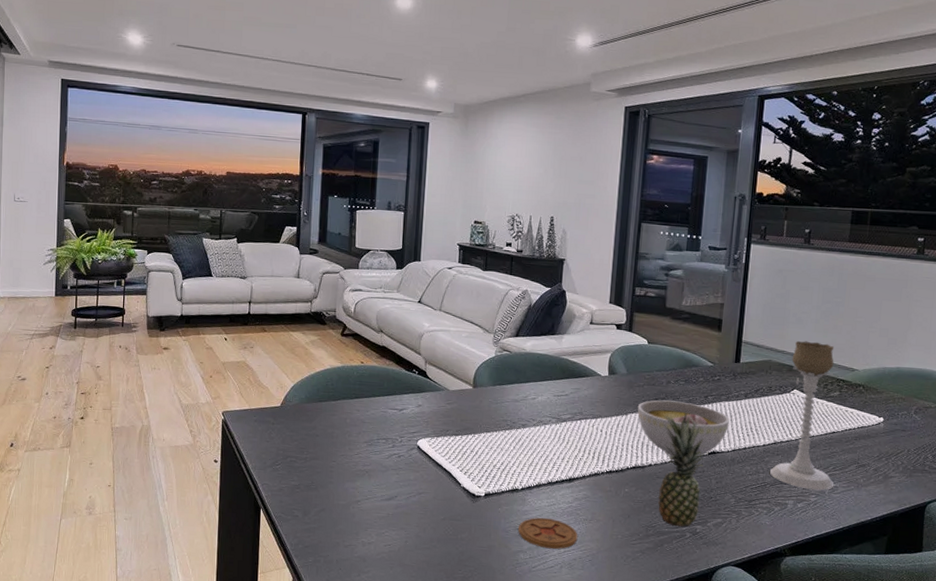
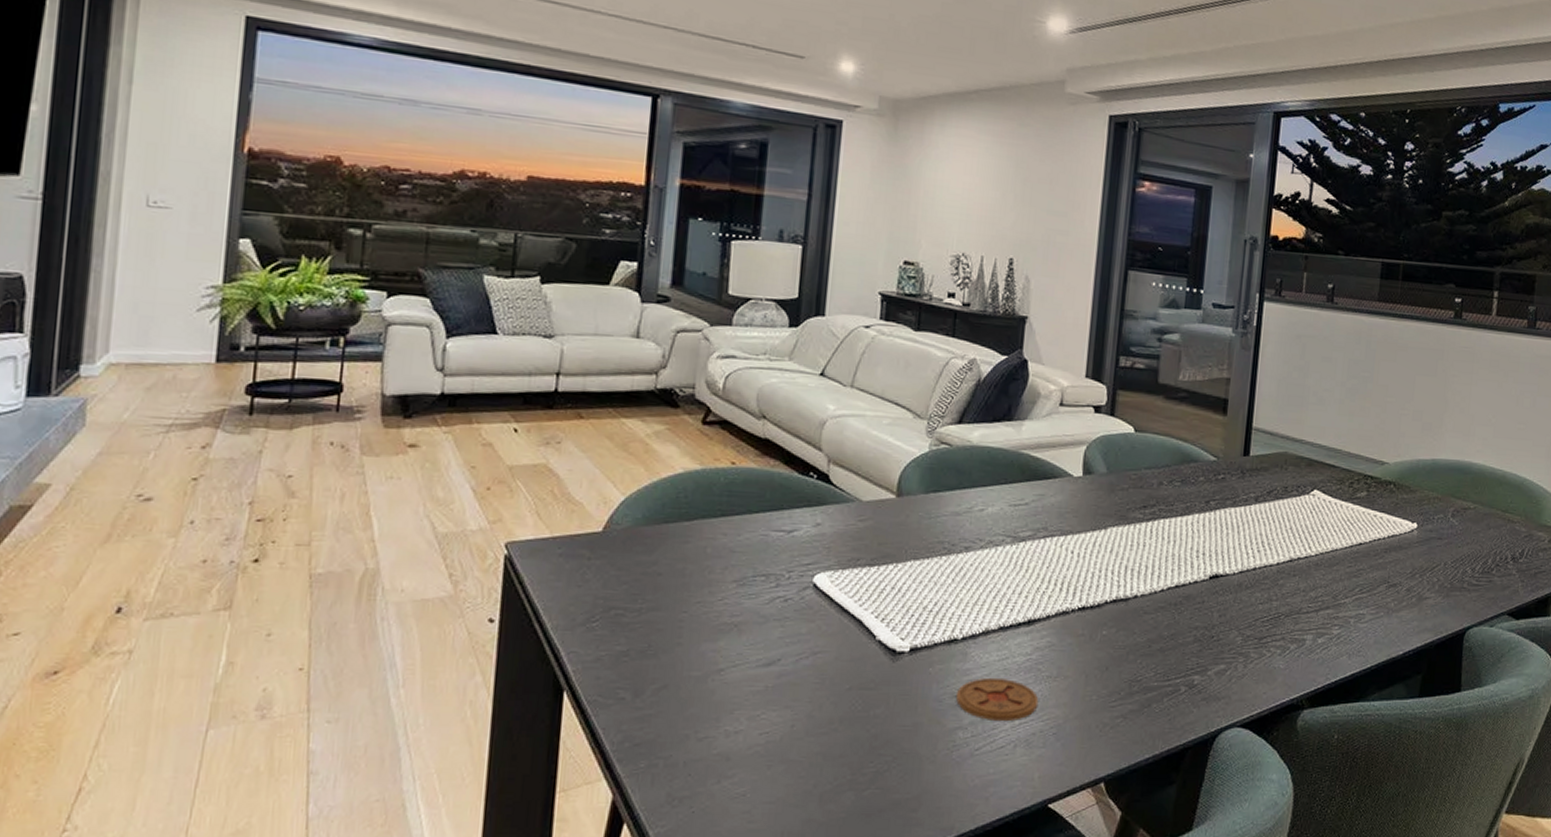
bowl: present [637,400,730,457] -> none [1119,508,1236,585]
fruit: present [658,412,709,527] -> none [1145,523,1211,679]
candle holder: present [770,340,834,491] -> none [1285,426,1361,620]

